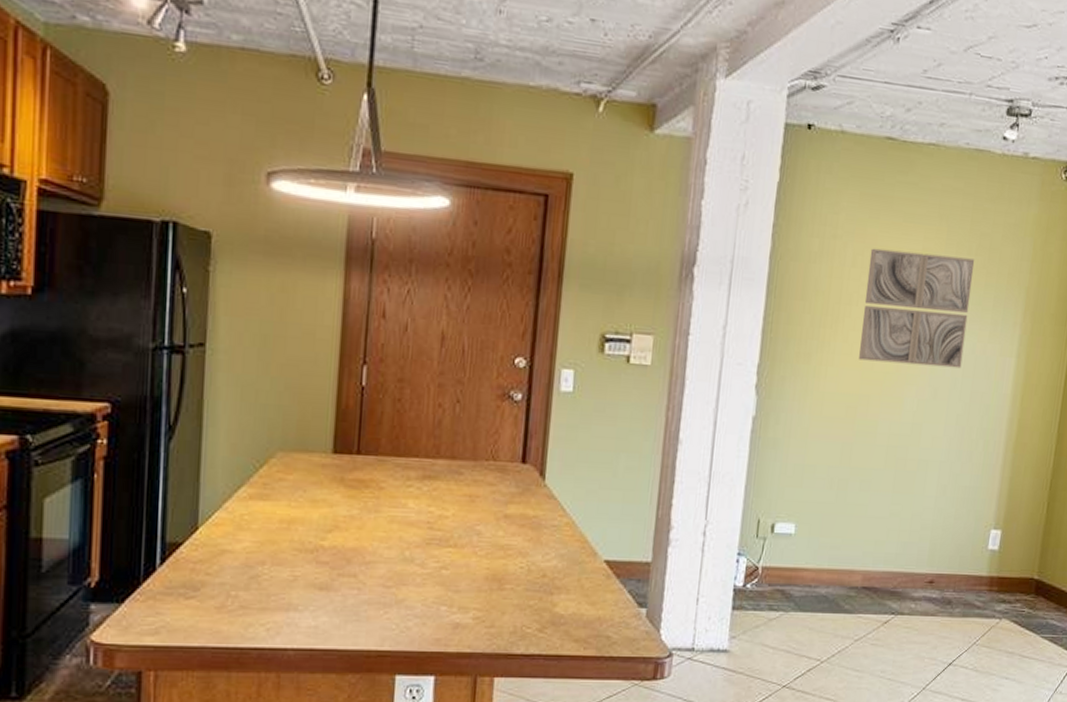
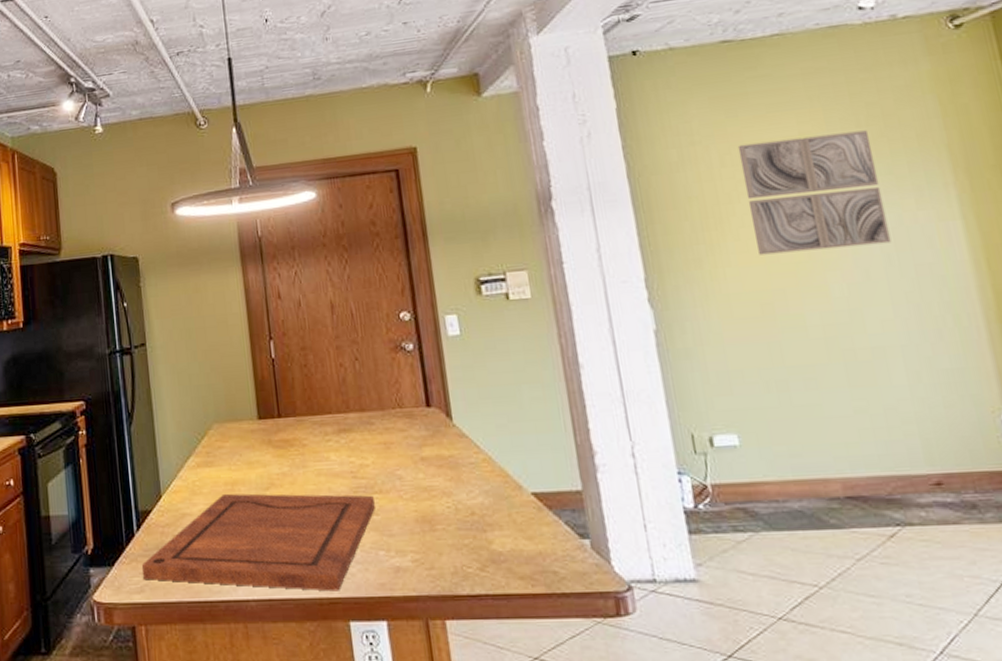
cutting board: none [159,531,447,644] -> present [141,493,375,592]

